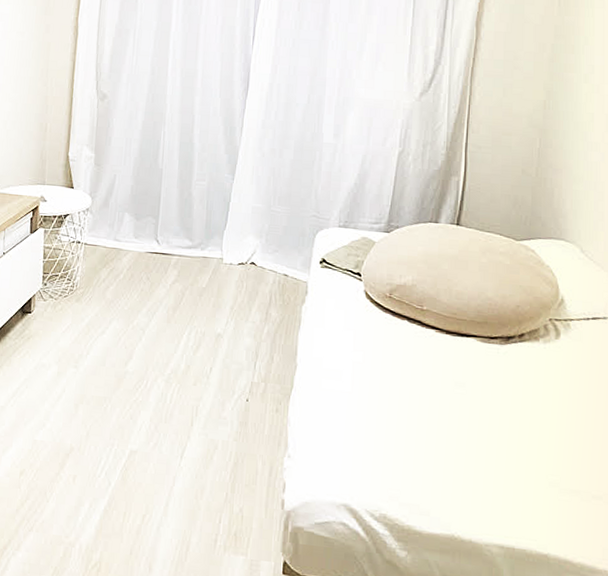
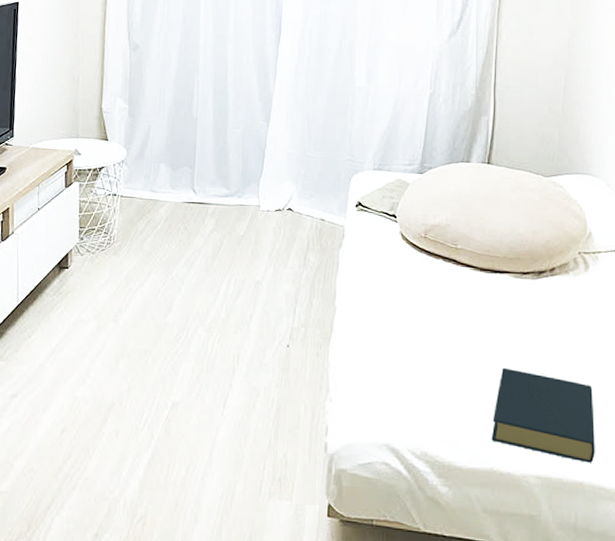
hardback book: none [453,432,562,536] -> present [491,367,595,463]

